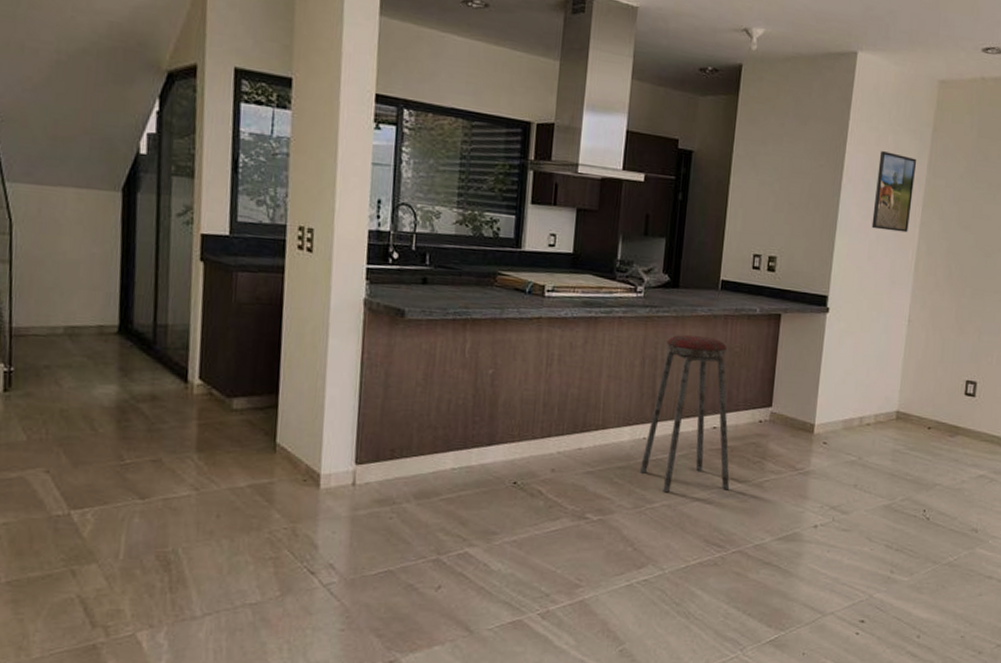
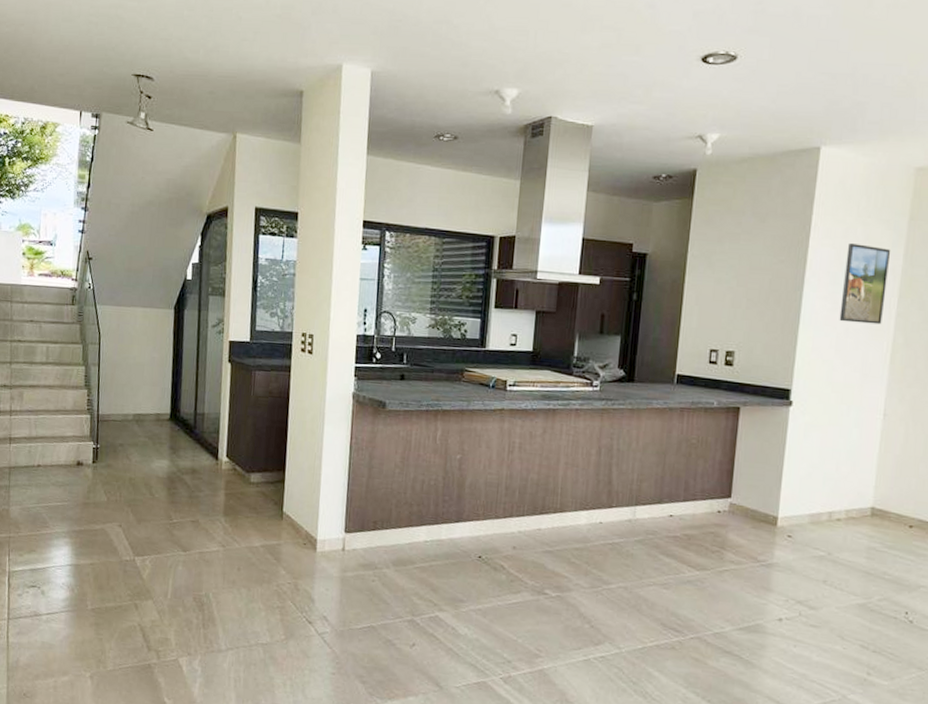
music stool: present [639,334,730,493] -> none [596,426,688,577]

